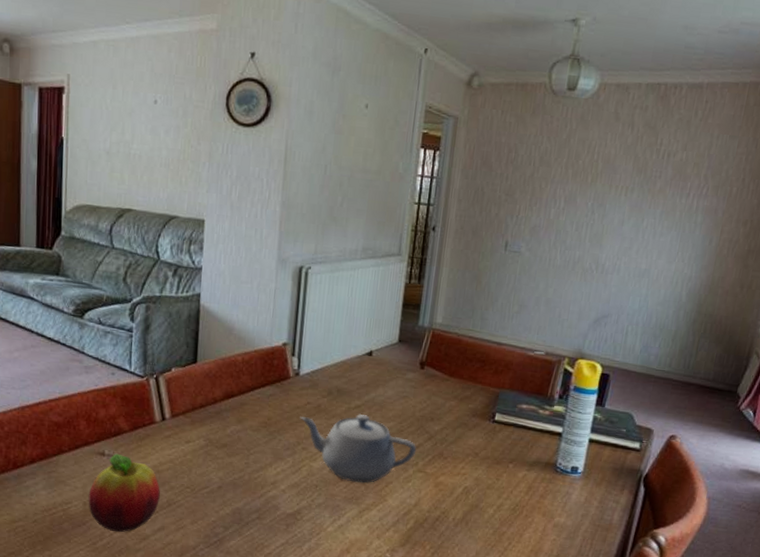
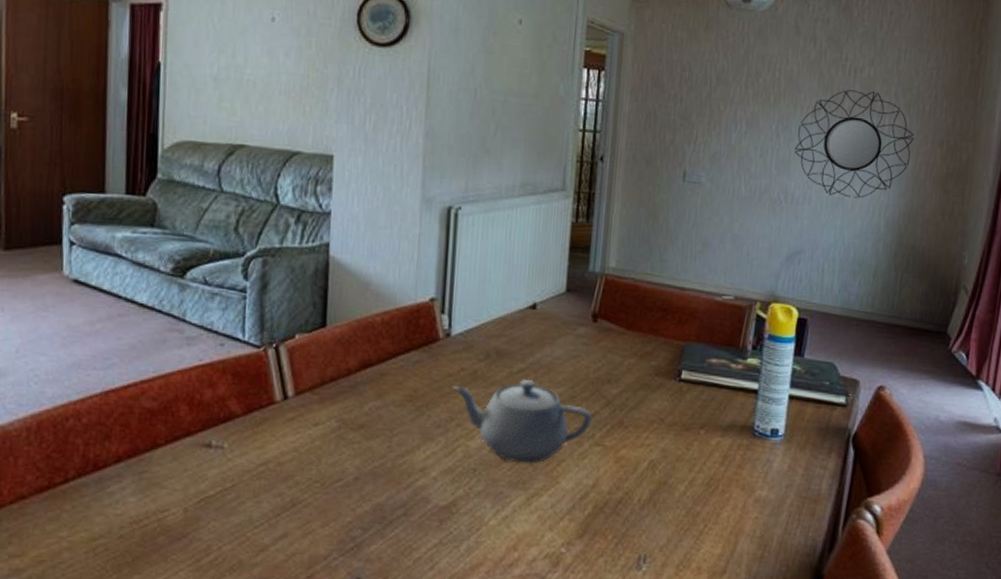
fruit: present [88,453,160,532] -> none [190,444,282,544]
home mirror: none [607,172,720,270] -> present [794,89,914,199]

